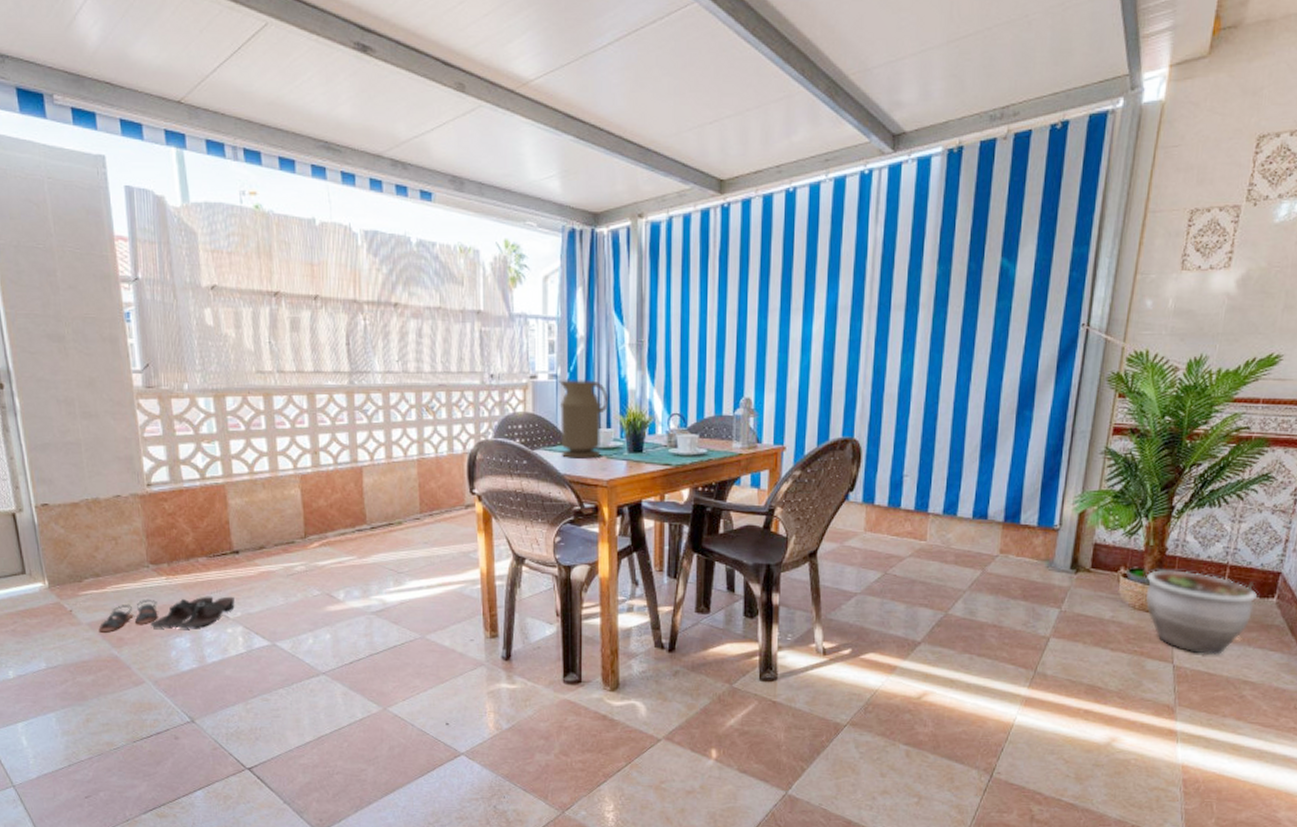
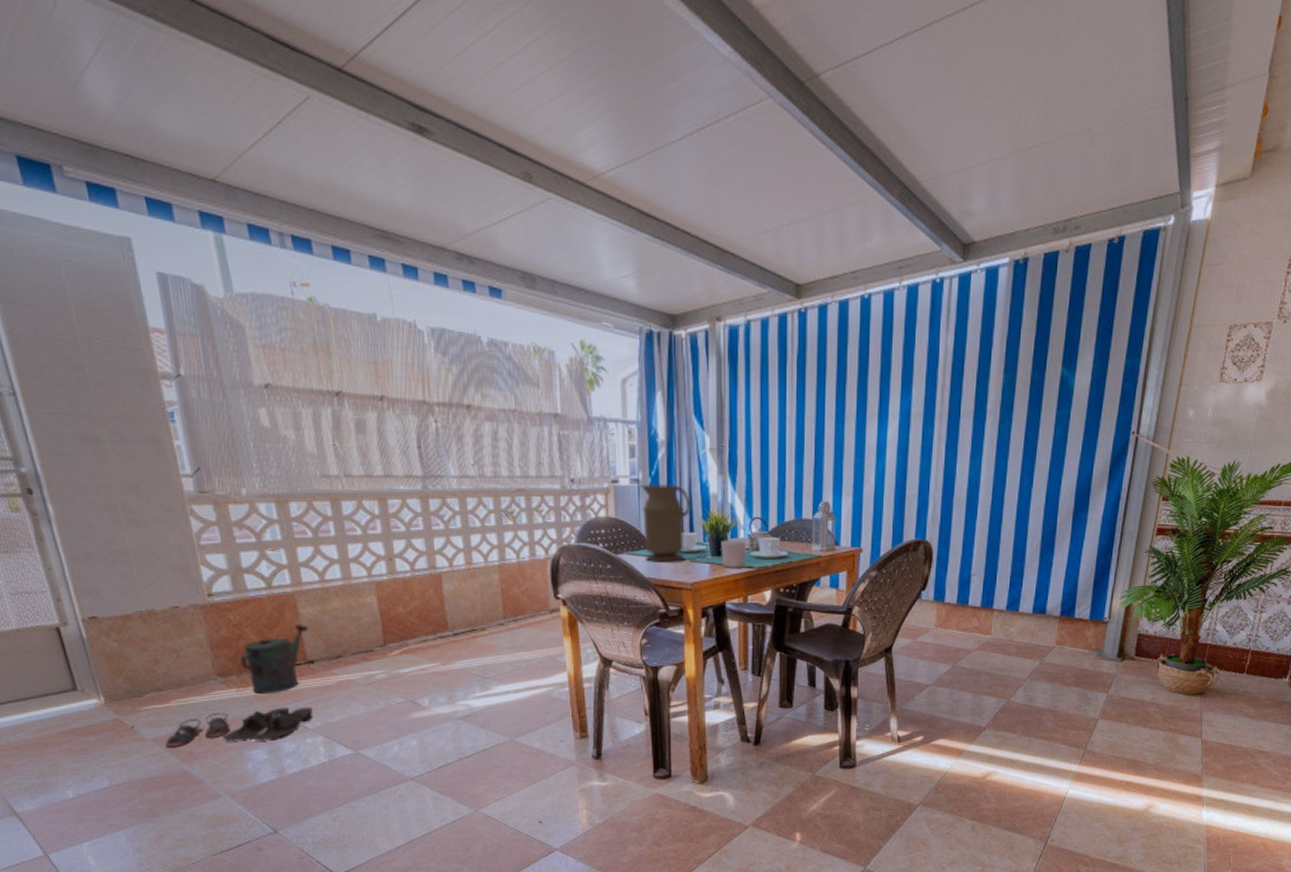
watering can: none [172,515,236,582] -> present [240,625,309,693]
mug: none [638,436,664,465] -> present [721,540,746,568]
planter pot: present [1145,570,1258,655] -> none [1179,656,1274,729]

